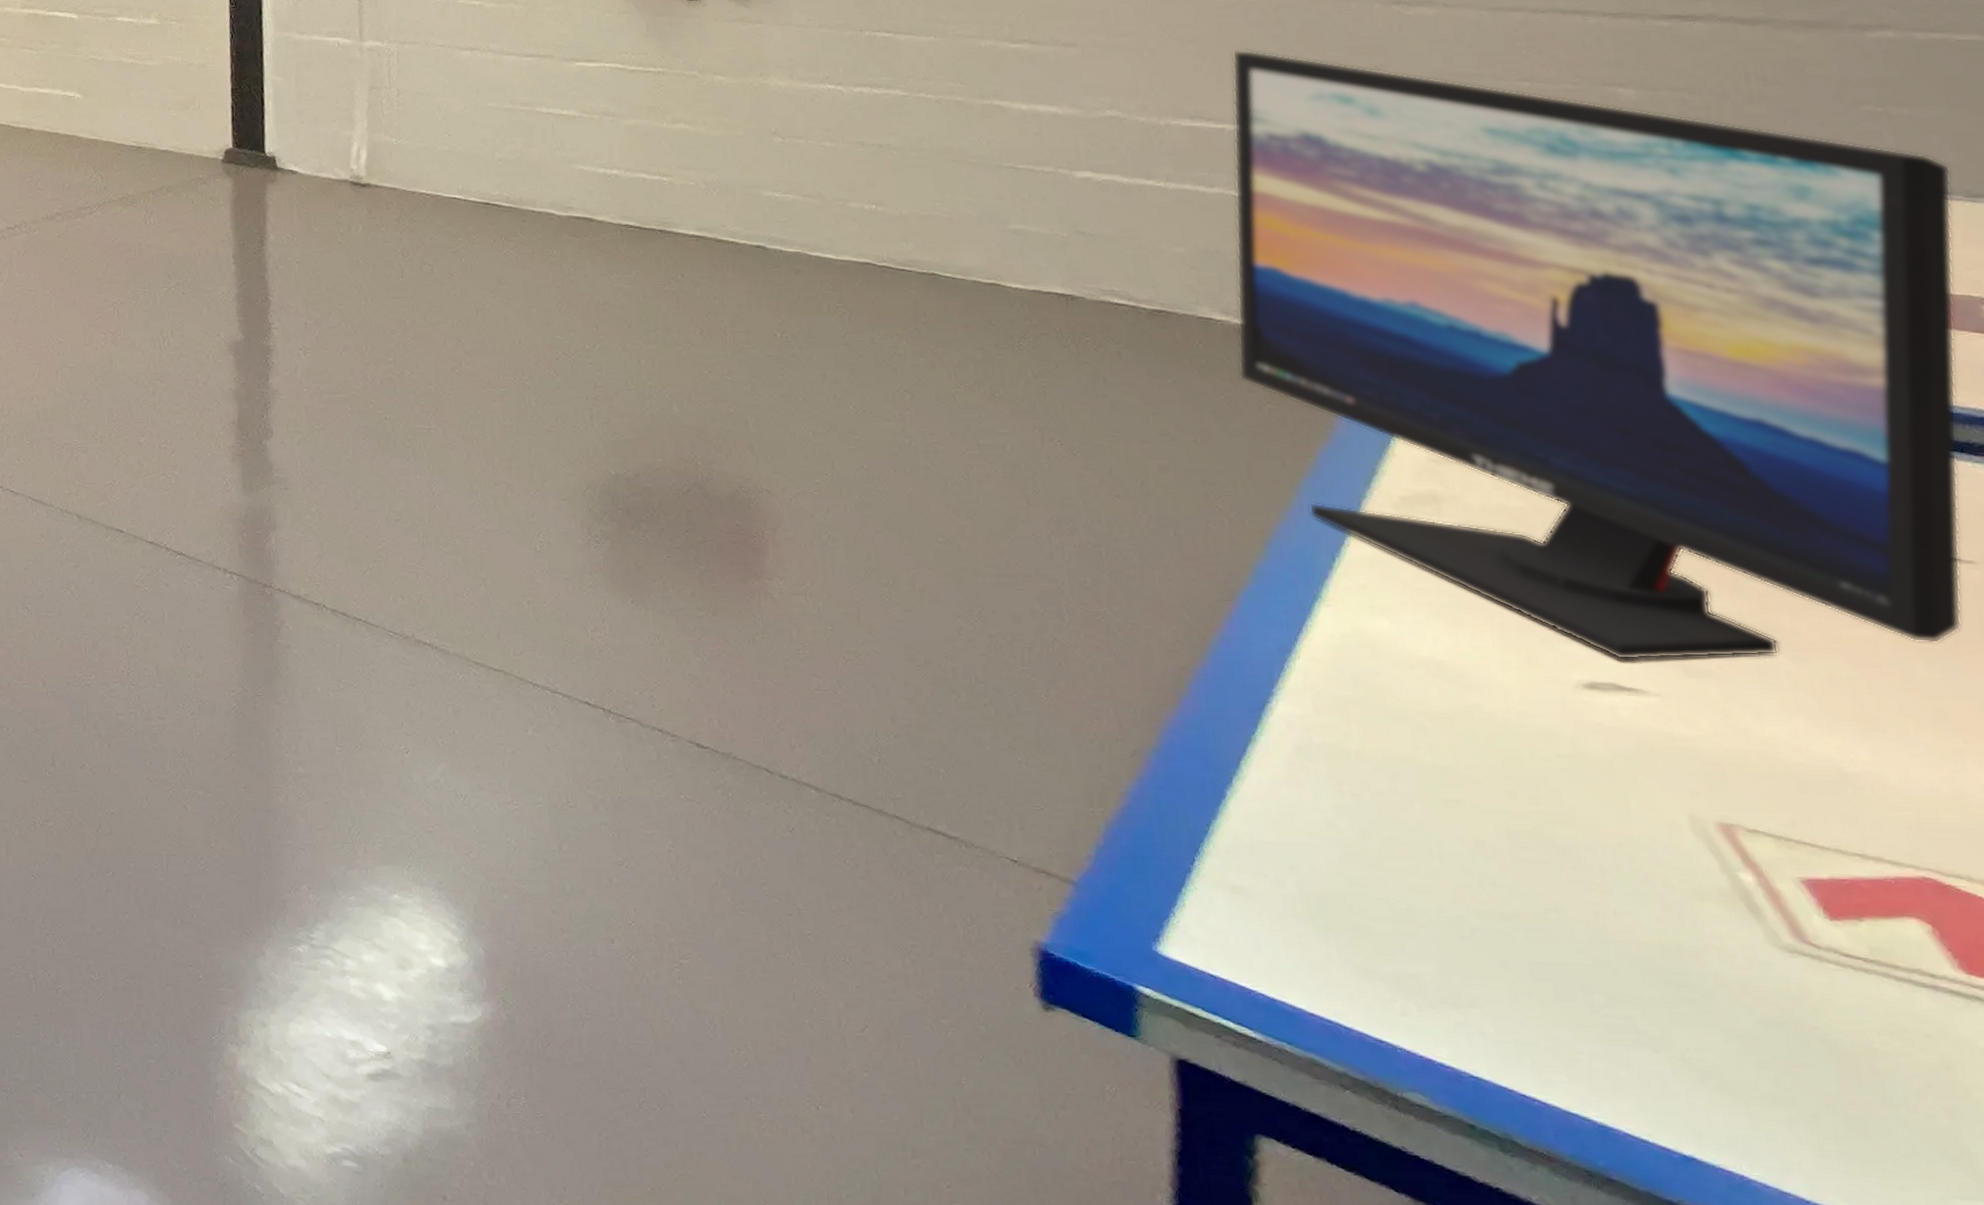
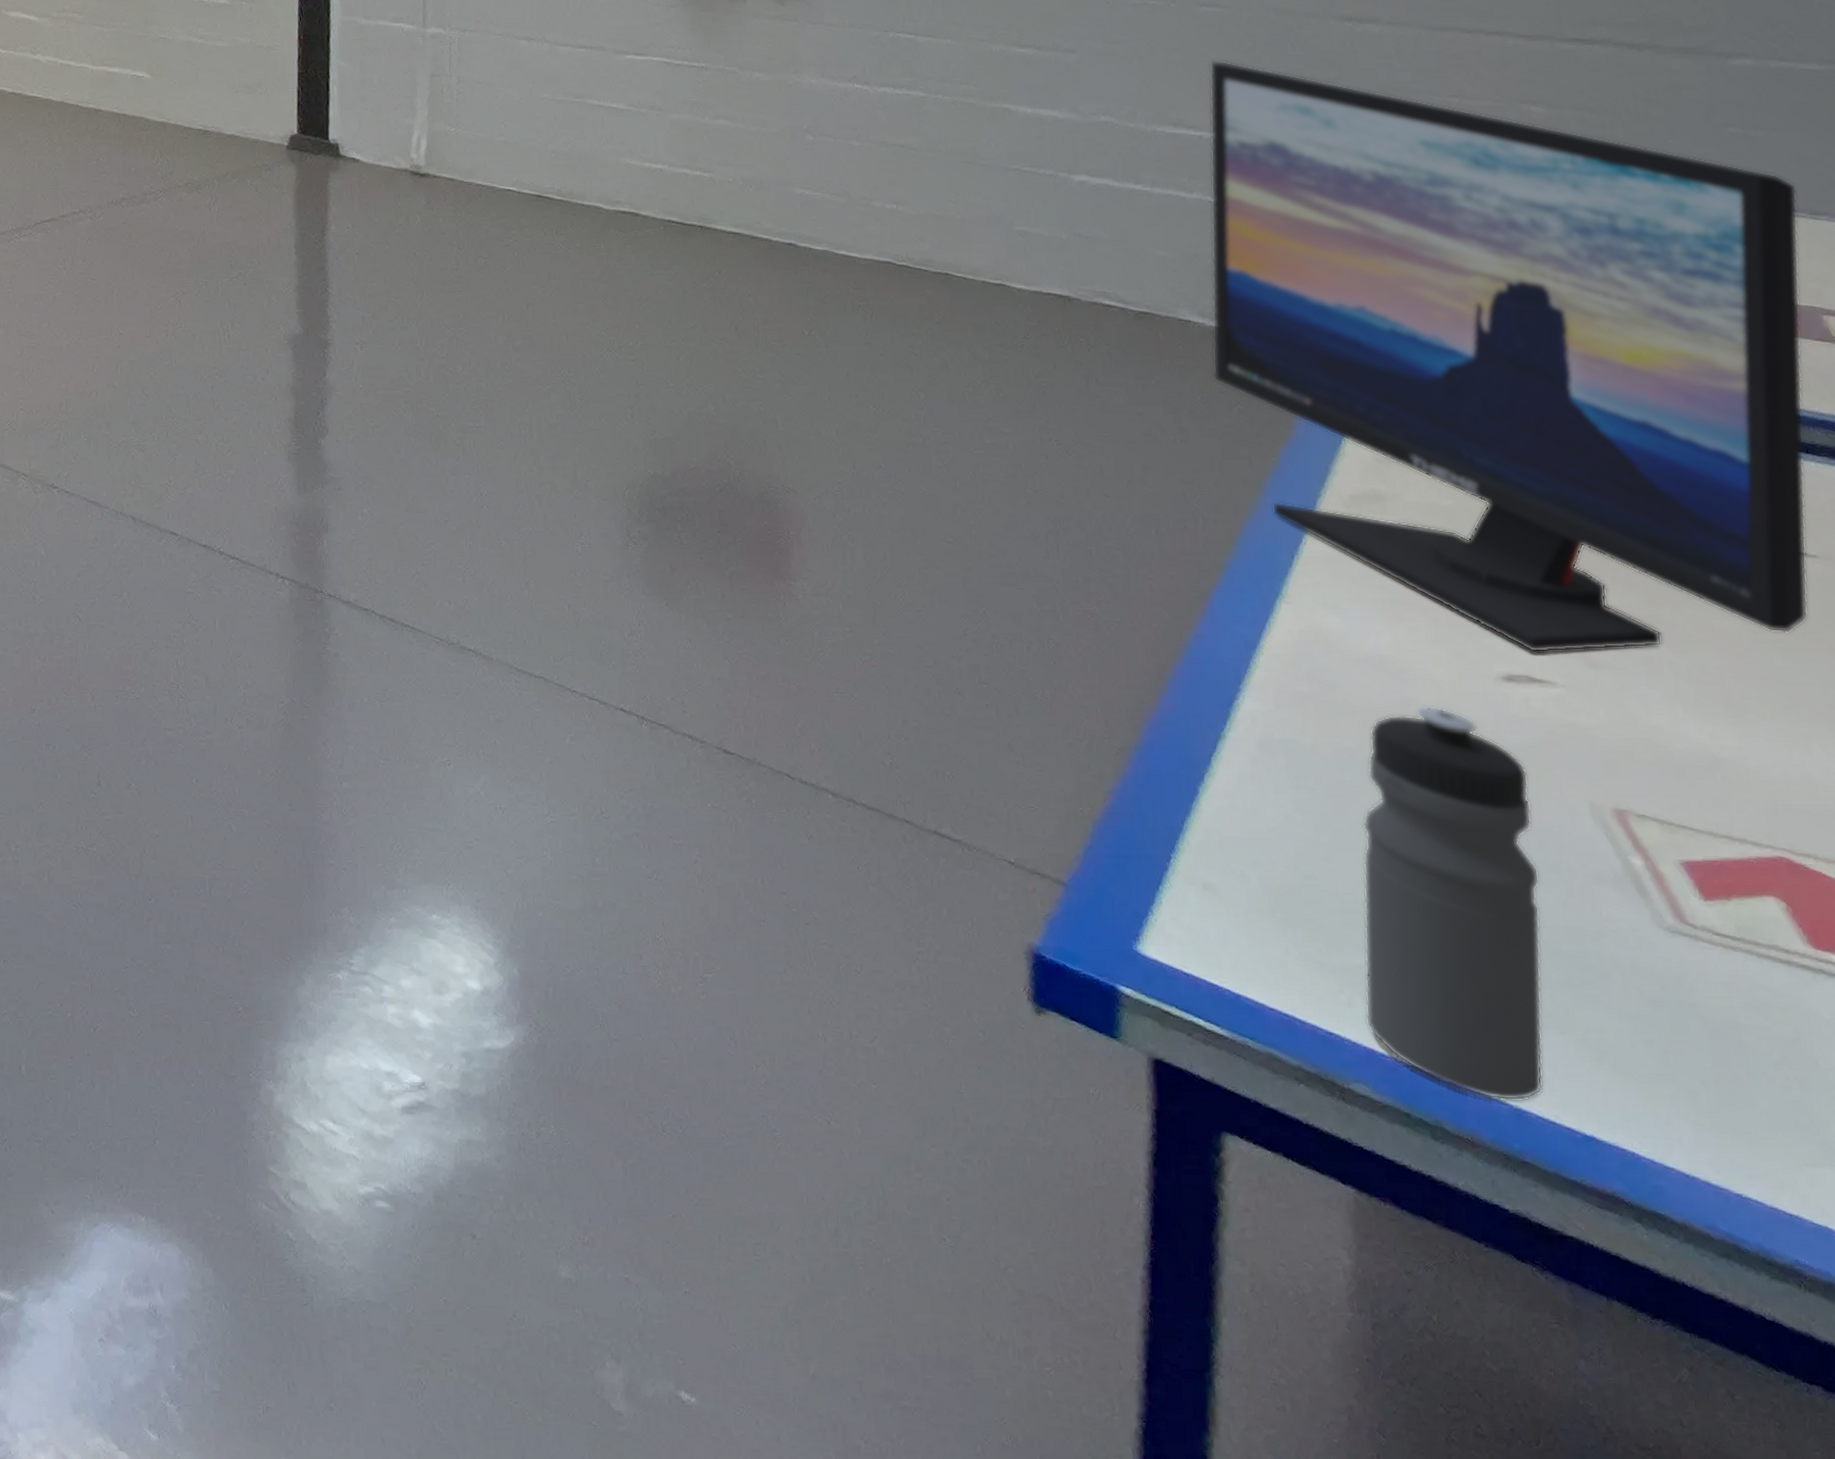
water bottle: none [1417,713,1633,1118] -> present [1363,706,1543,1101]

